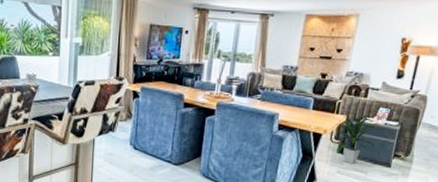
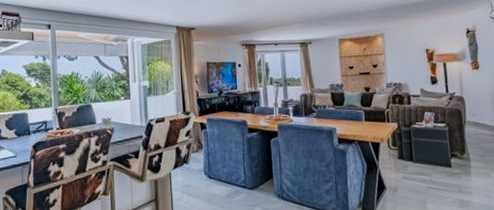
indoor plant: present [334,116,379,164] -> none [391,121,433,168]

